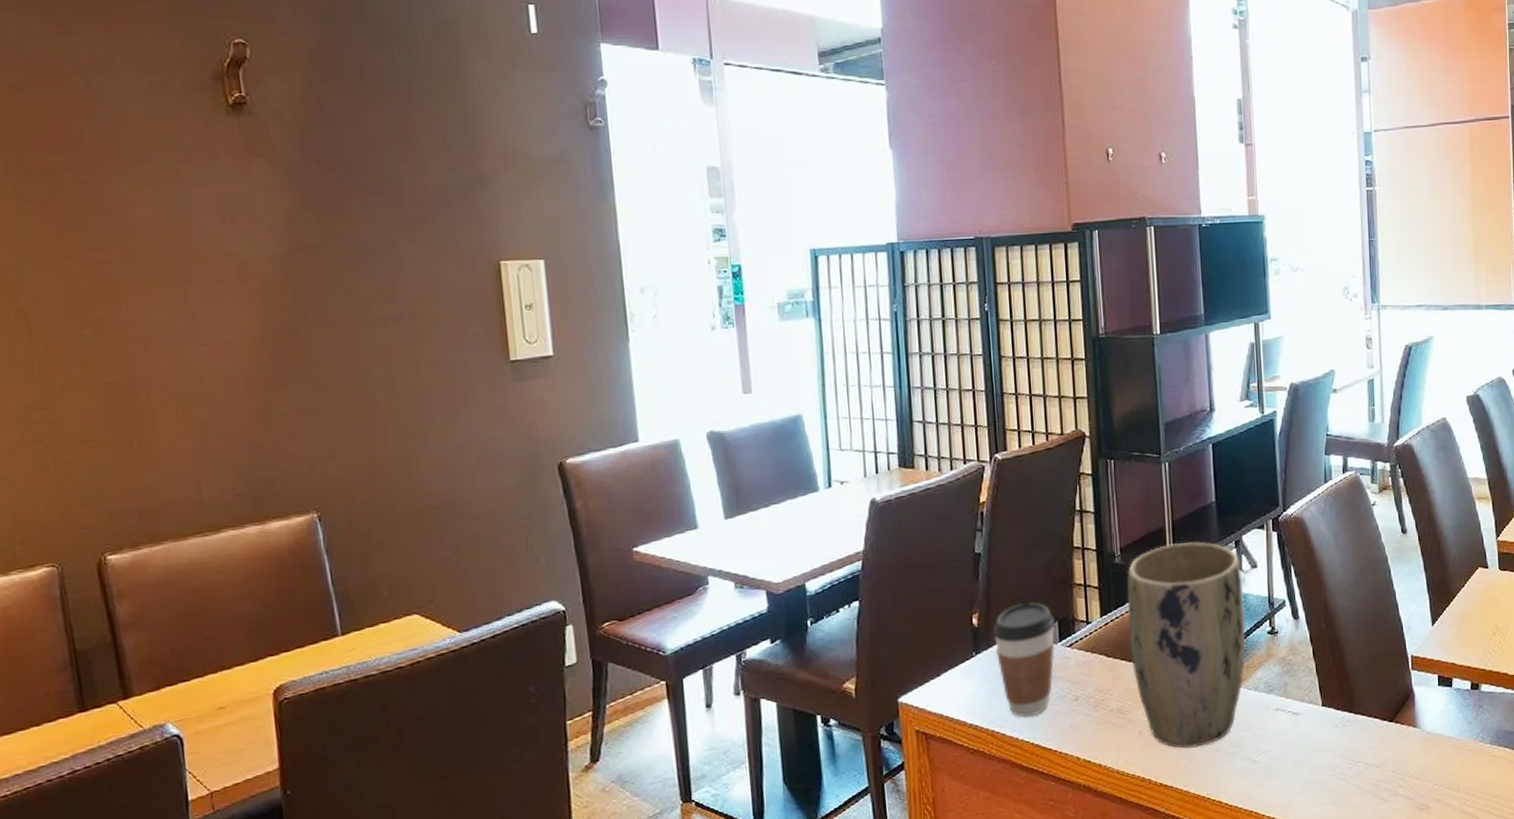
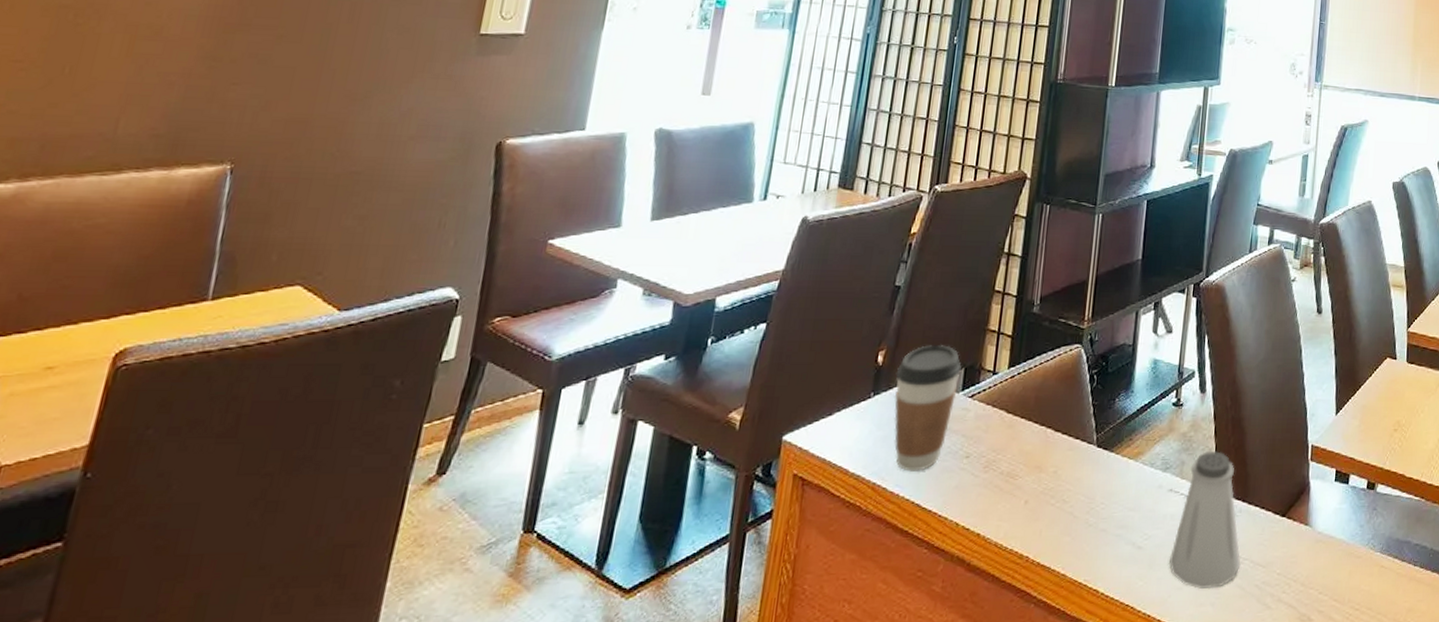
plant pot: present [1127,541,1246,748] -> none [1030,297,1157,525]
saltshaker: none [1286,670,1355,791] -> present [1169,451,1241,589]

